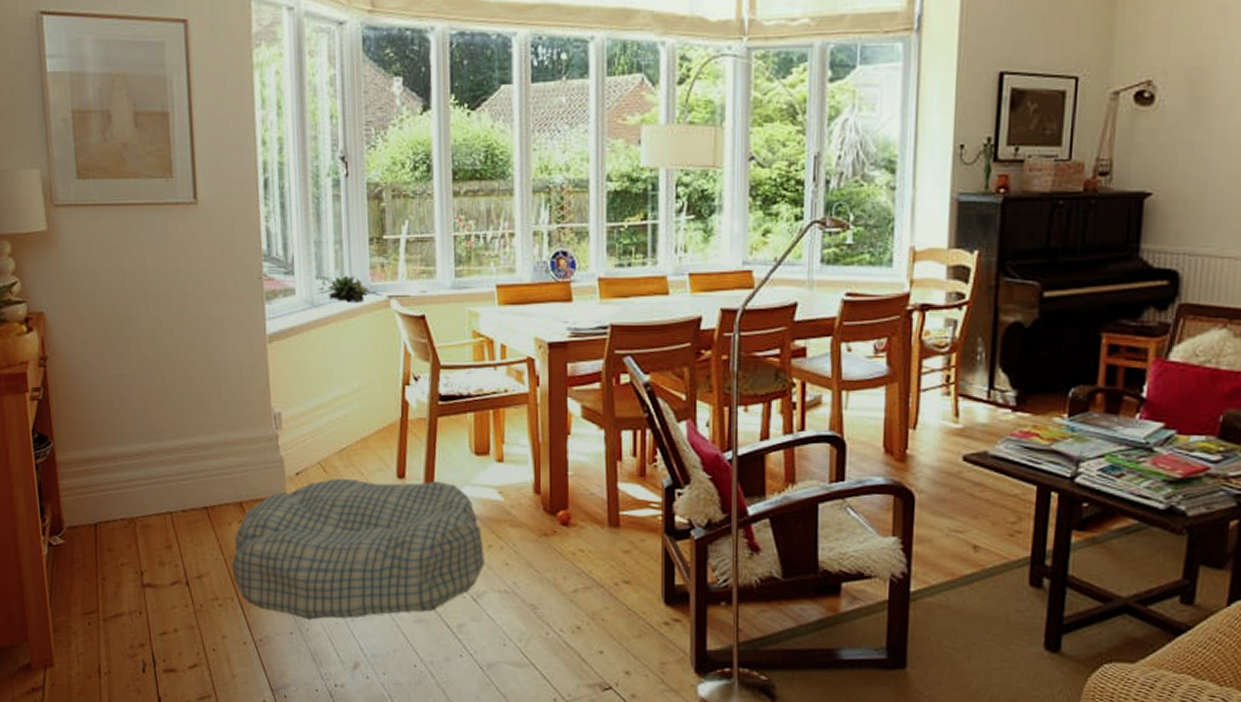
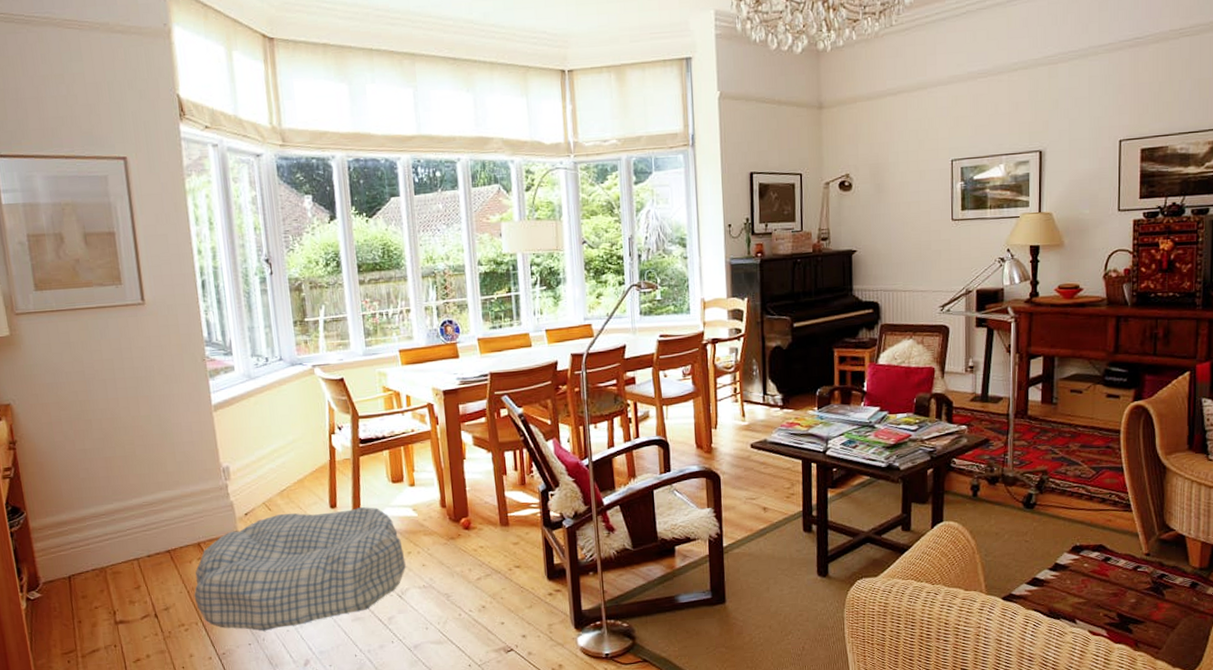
succulent plant: present [327,275,370,303] -> none [261,351,298,374]

